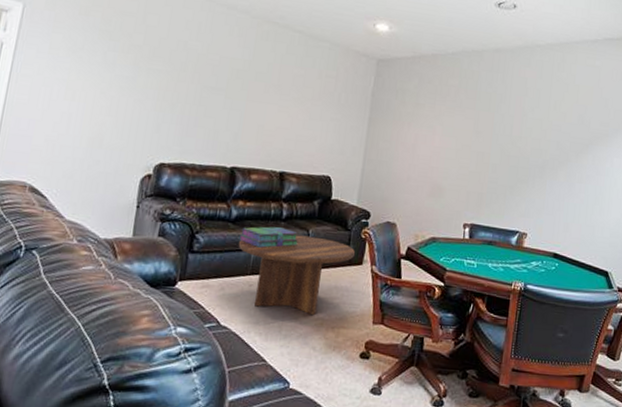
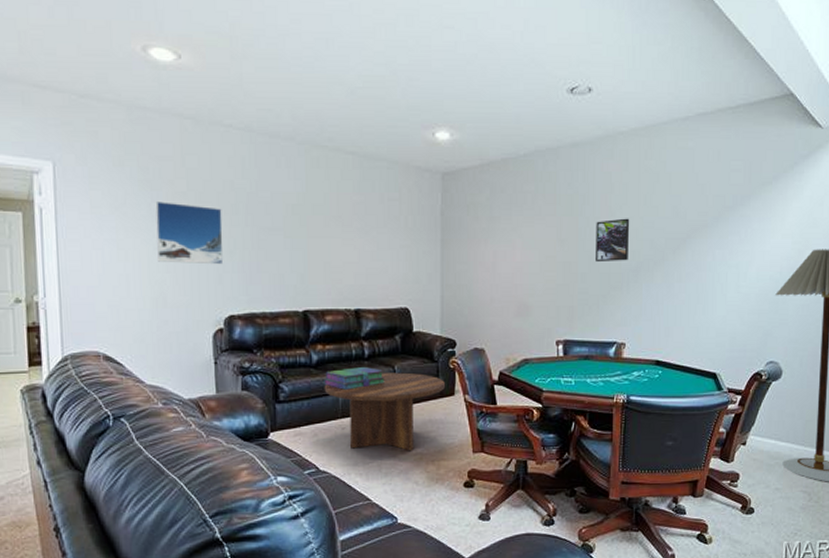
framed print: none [102,51,172,115] -> present [155,202,224,265]
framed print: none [506,119,540,158] -> present [596,218,630,263]

